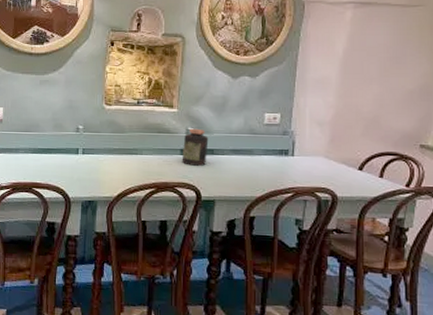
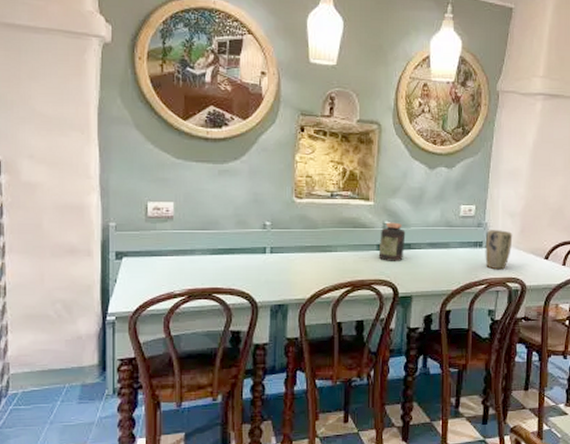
plant pot: none [291,137,322,179] -> present [485,229,513,270]

